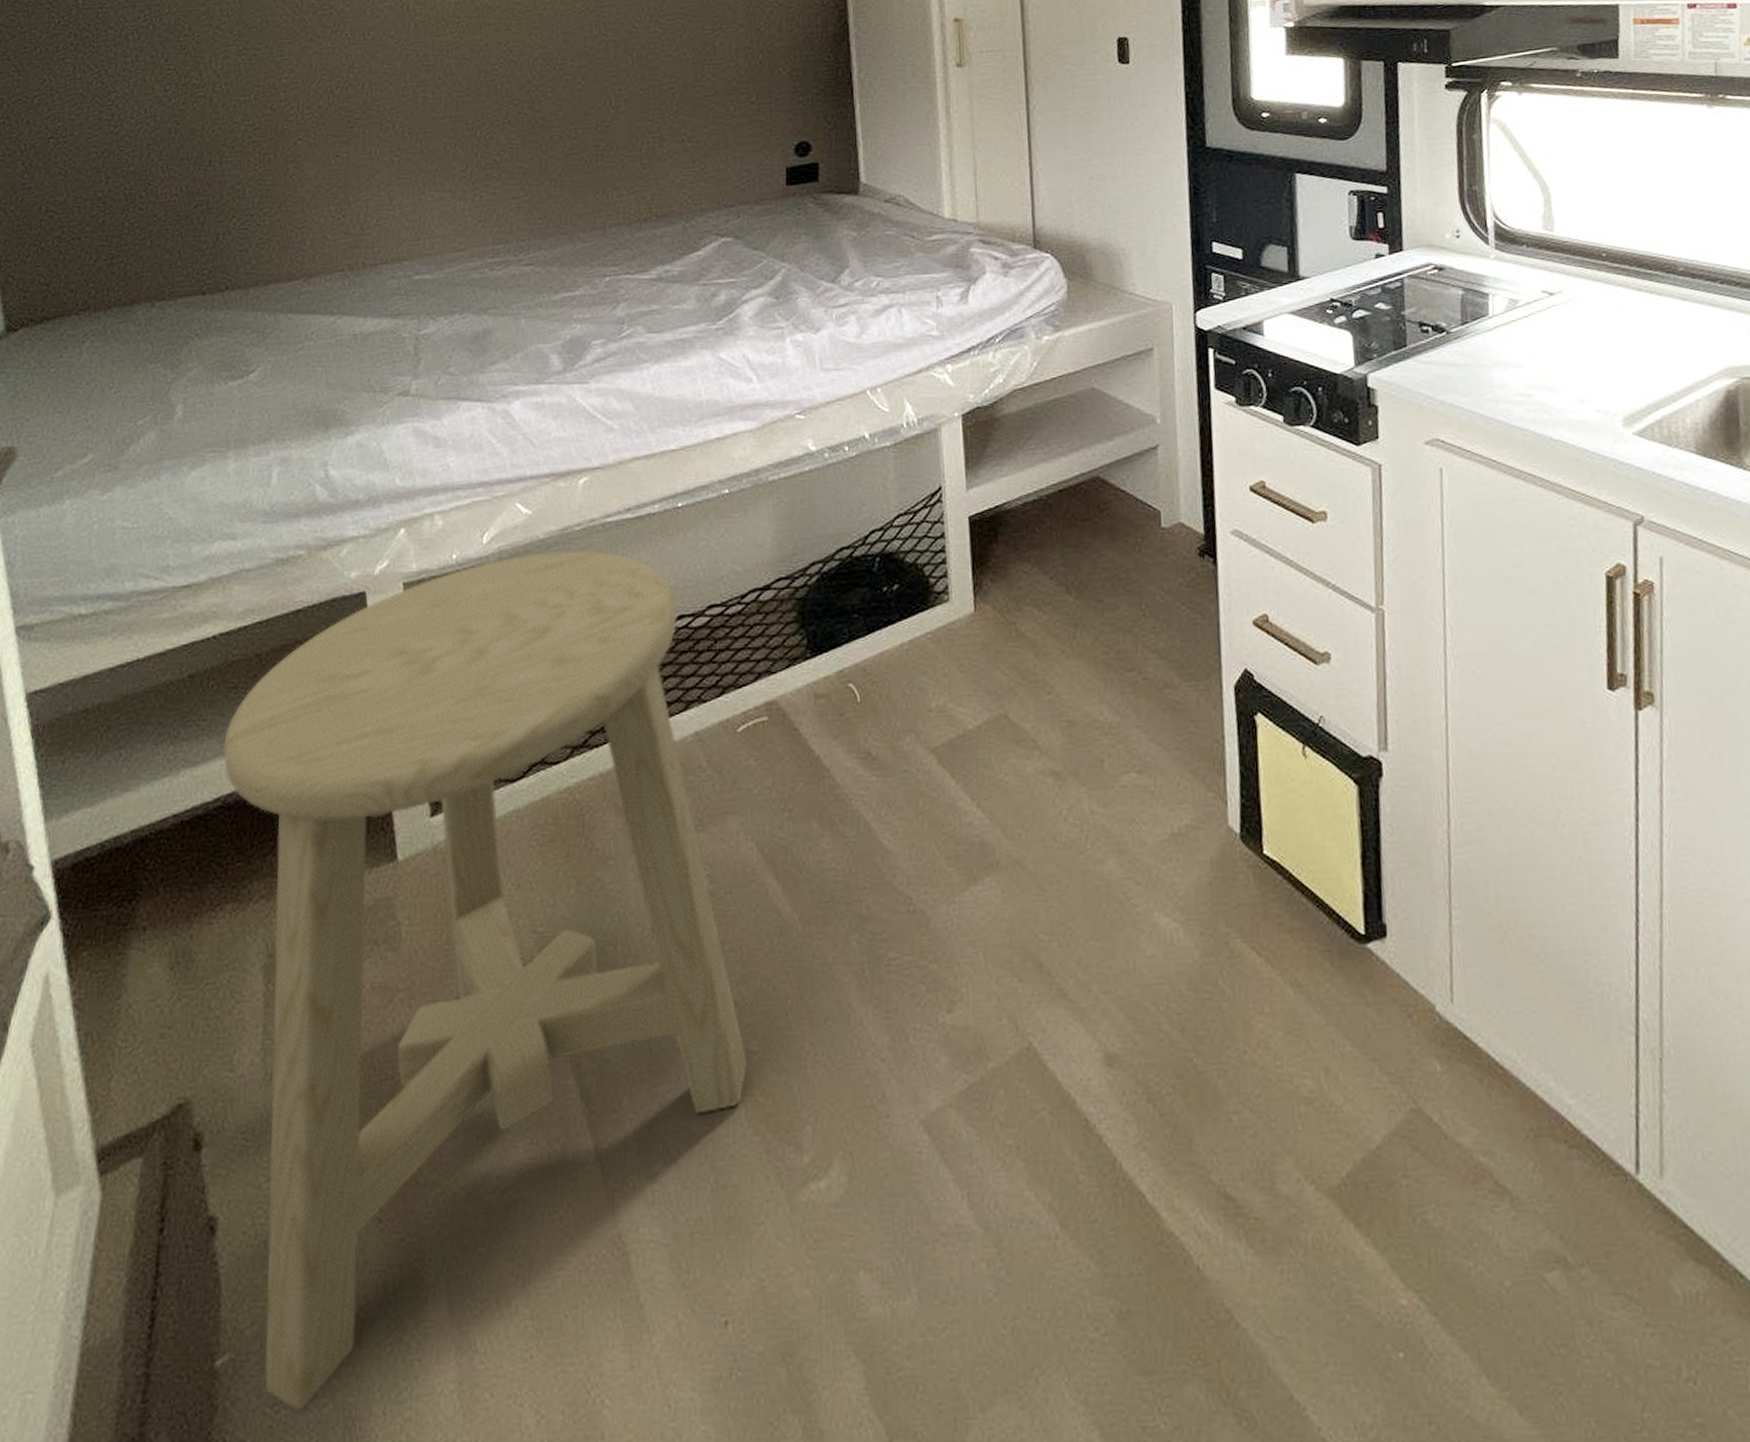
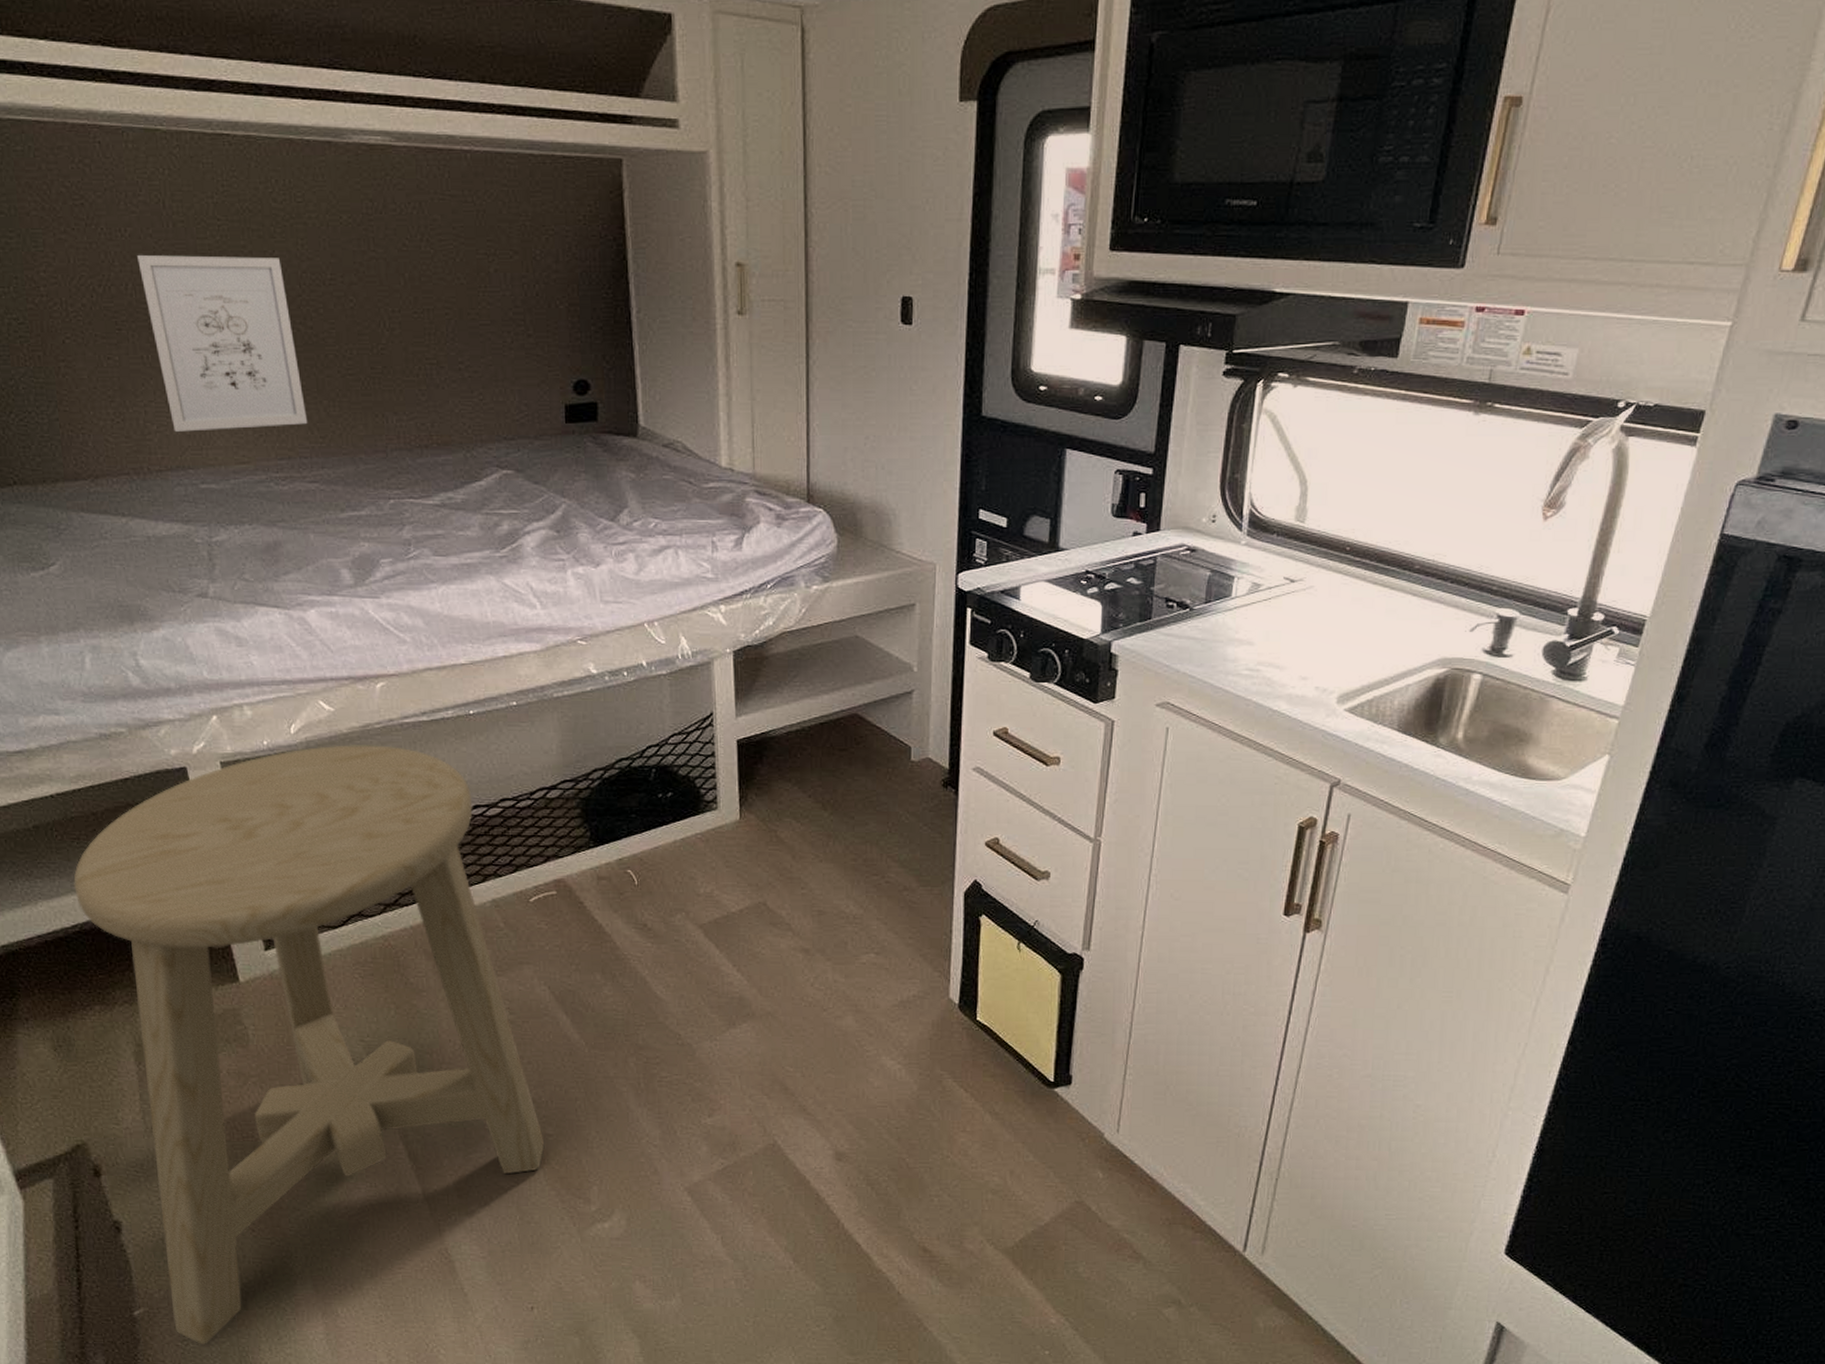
wall art: none [377,48,528,224] -> present [137,254,308,432]

